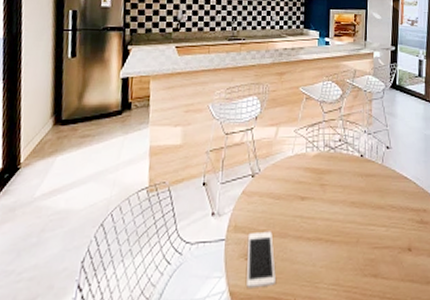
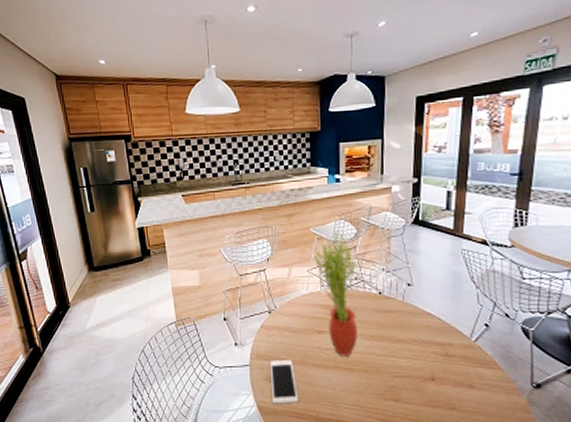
potted plant: none [301,91,341,226] -> present [313,230,359,356]

